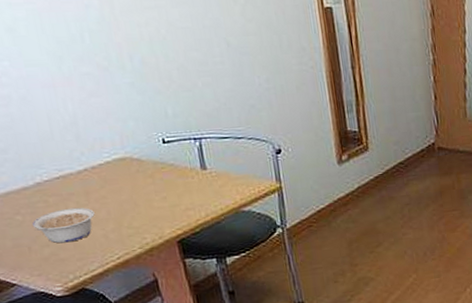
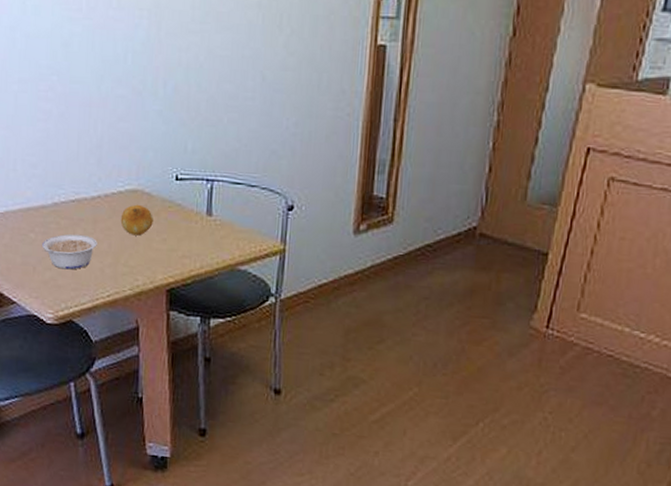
fruit: none [113,170,149,199] -> present [120,204,153,236]

